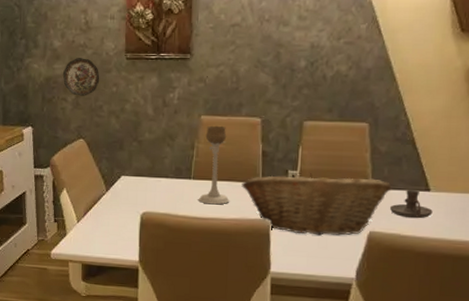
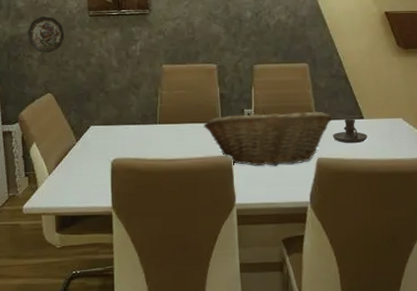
candle holder: present [198,125,230,205] -> none [165,73,194,146]

